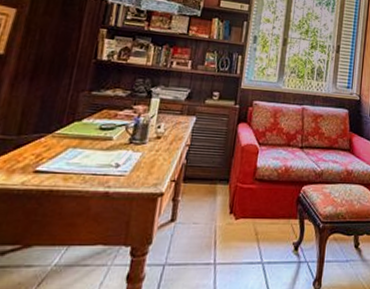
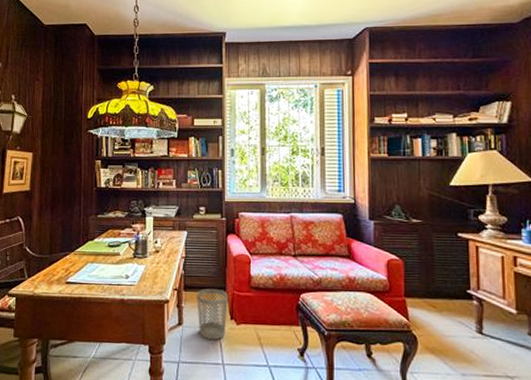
wastebasket: none [193,180,231,238] -> present [197,289,228,341]

